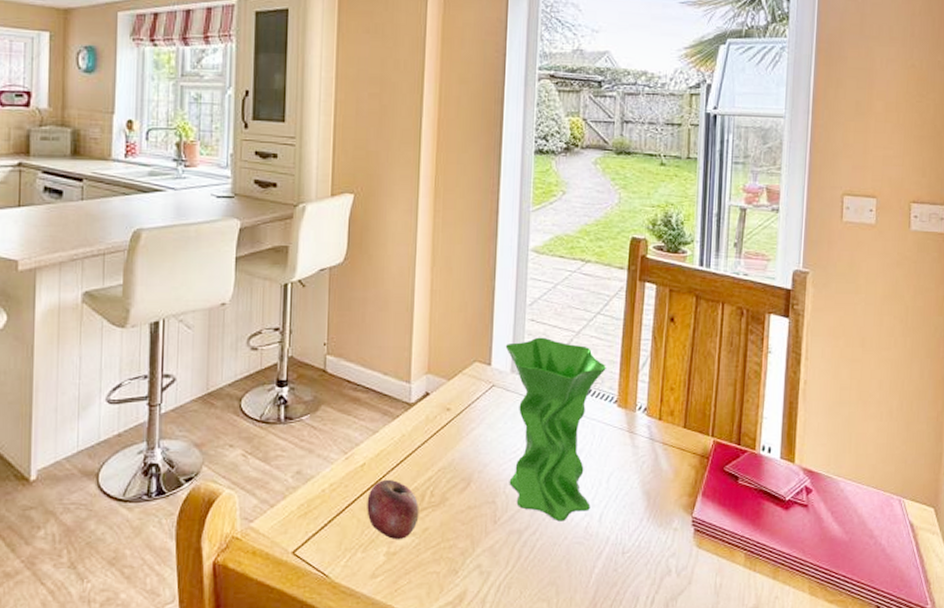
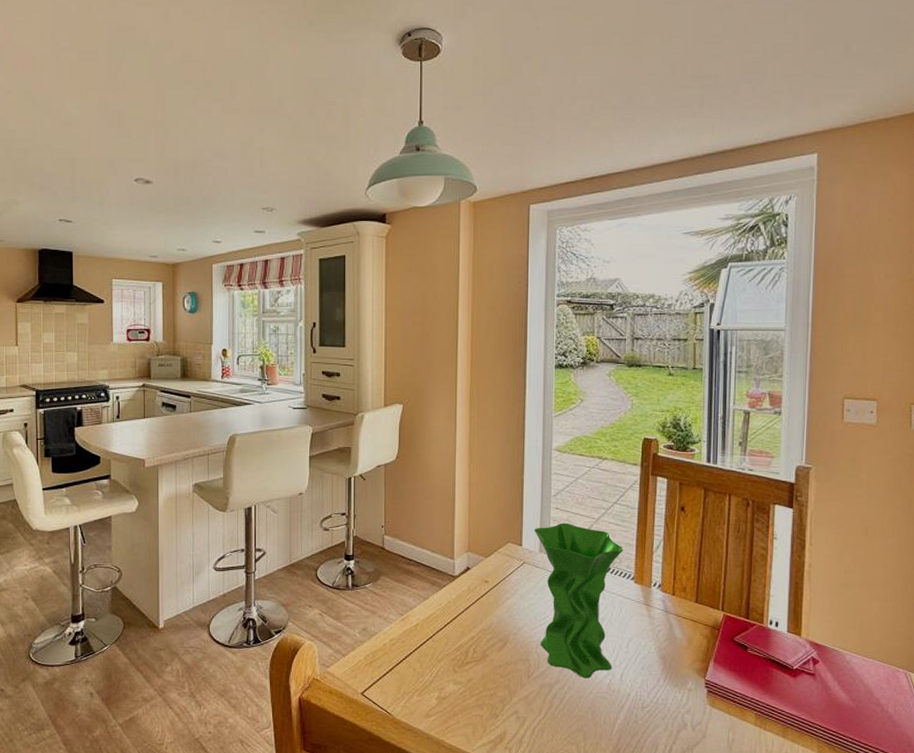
apple: present [367,479,419,540] -> none [421,637,464,688]

